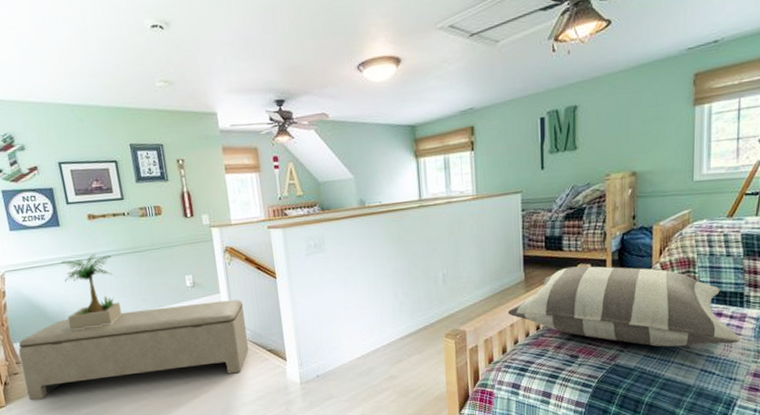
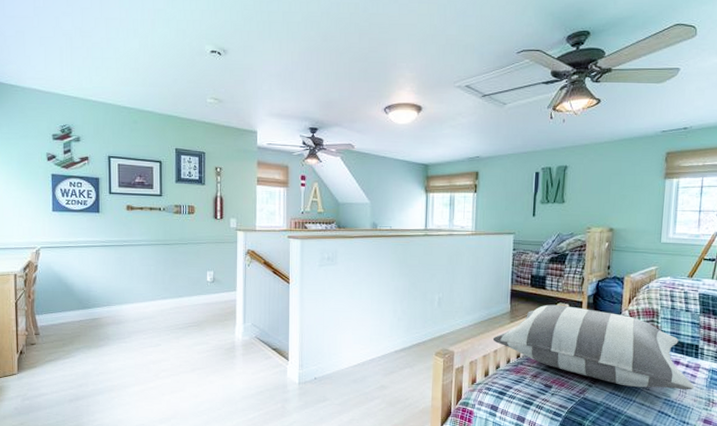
bench: present [18,299,249,401] -> none [39,298,256,372]
potted plant: present [60,254,122,331] -> none [92,242,143,310]

